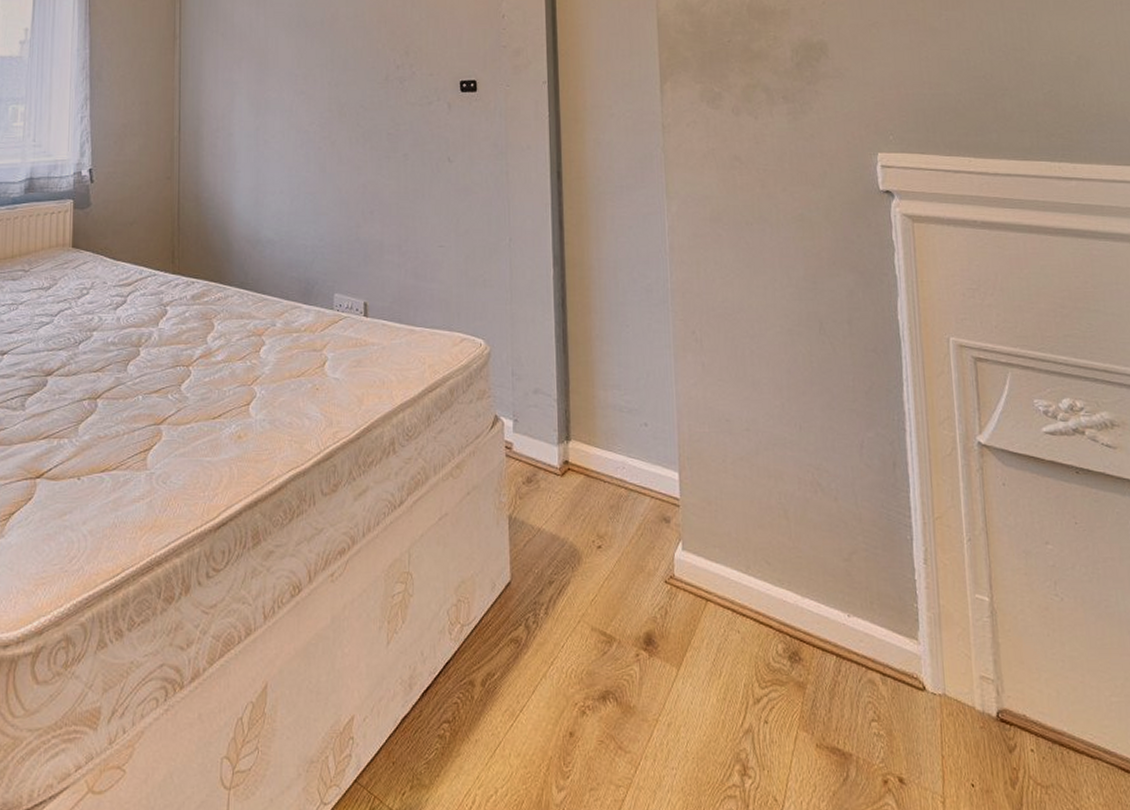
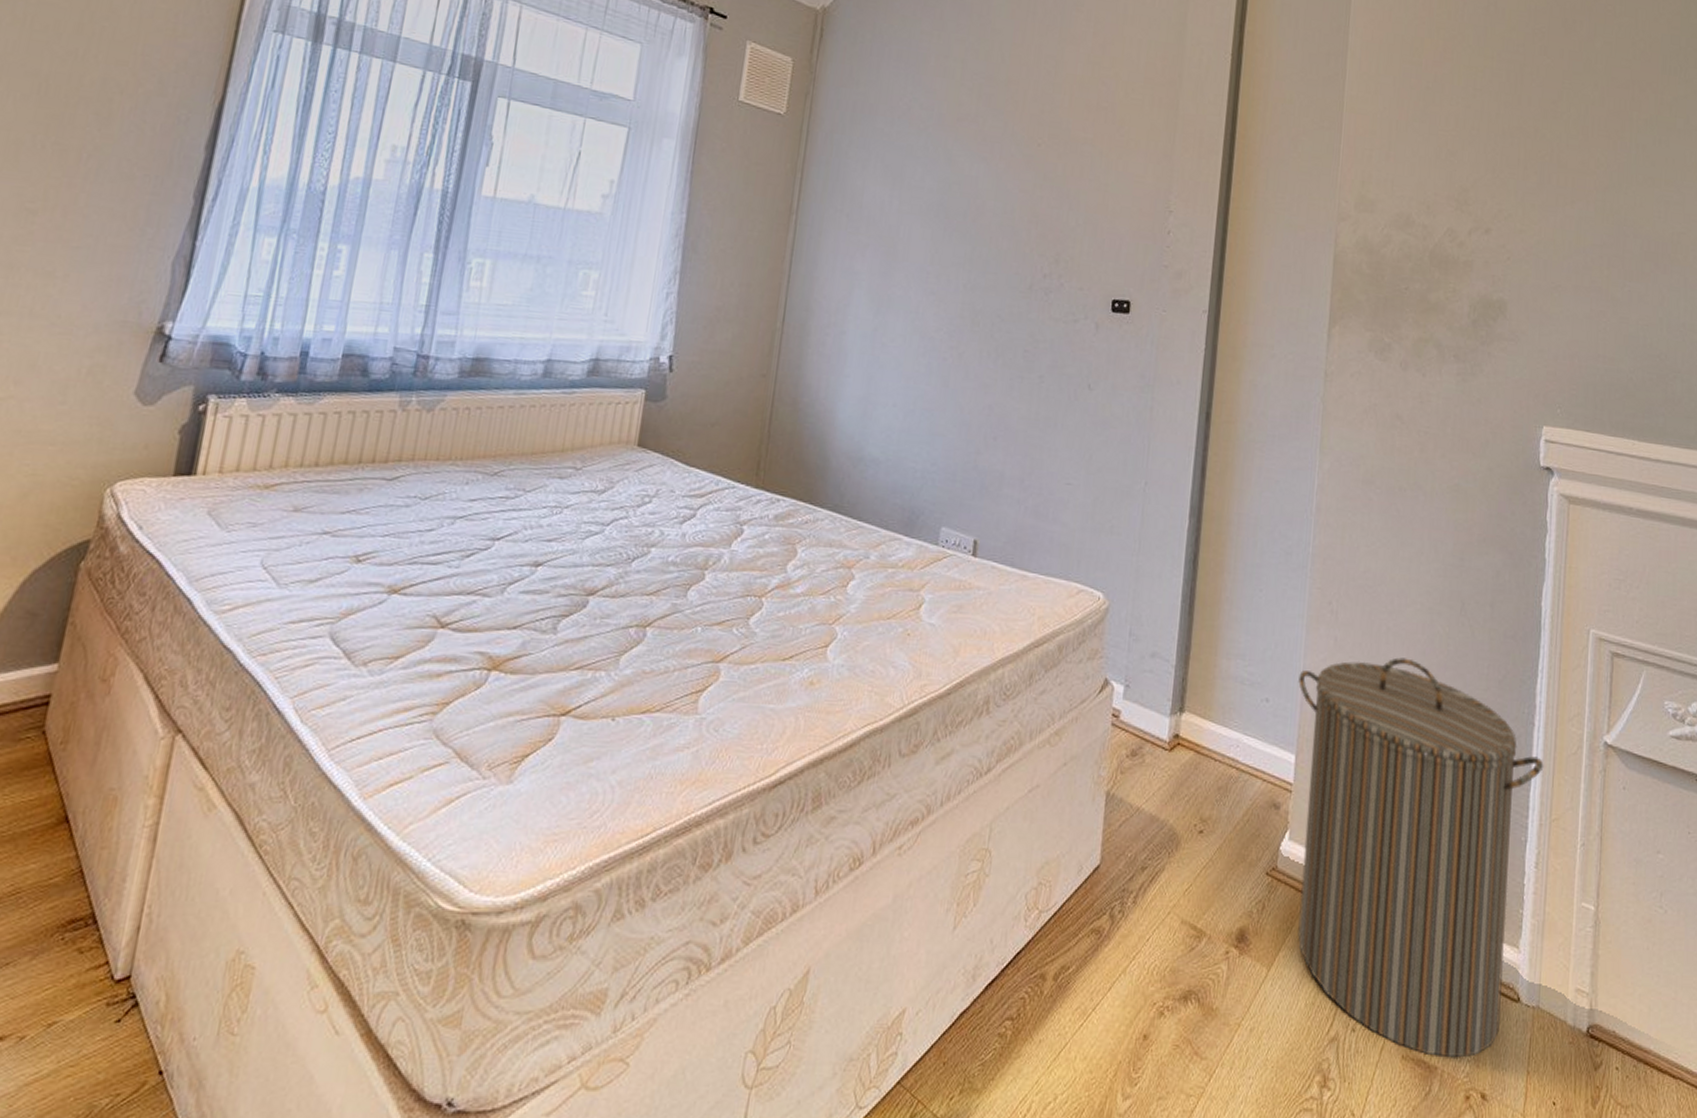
laundry hamper: none [673,377,921,745] -> present [1298,657,1544,1058]

